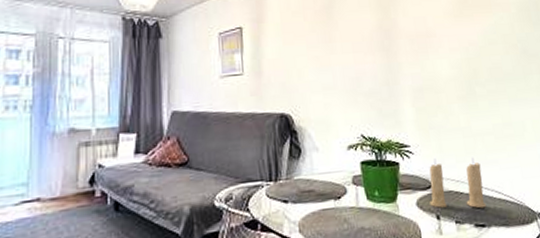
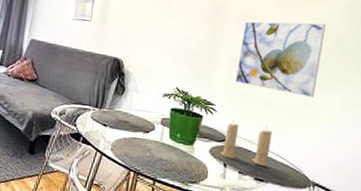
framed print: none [419,30,514,115] -> present [235,21,326,98]

